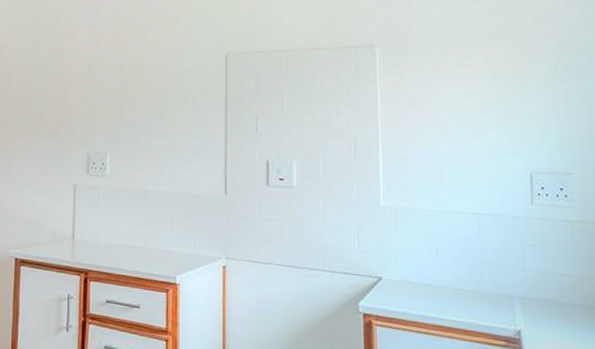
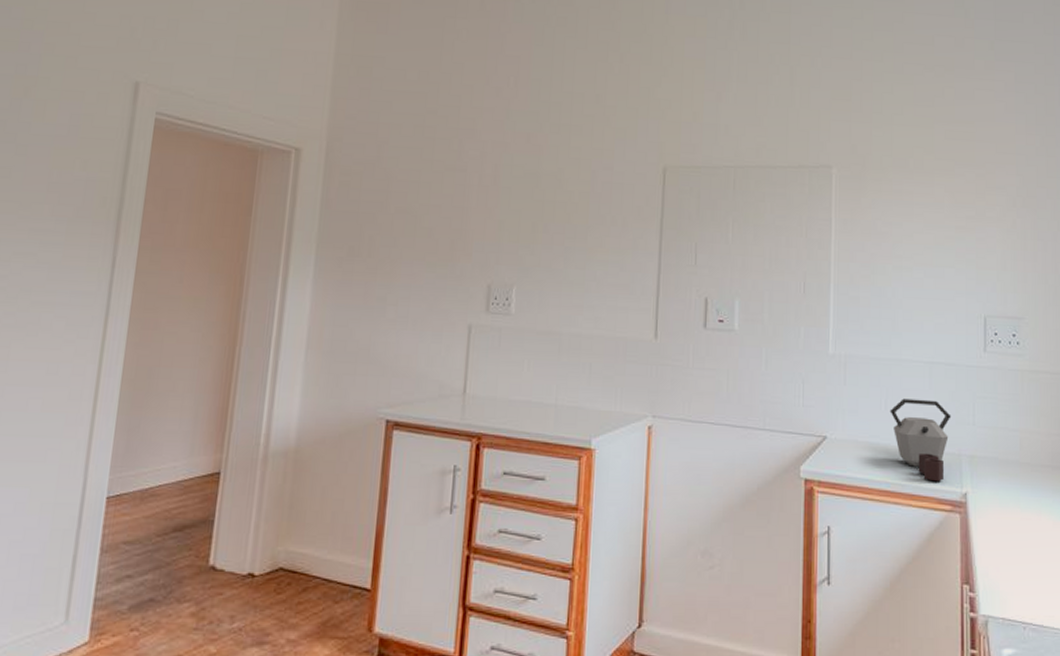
kettle: none [440,245,502,320] -> present [890,398,951,482]

